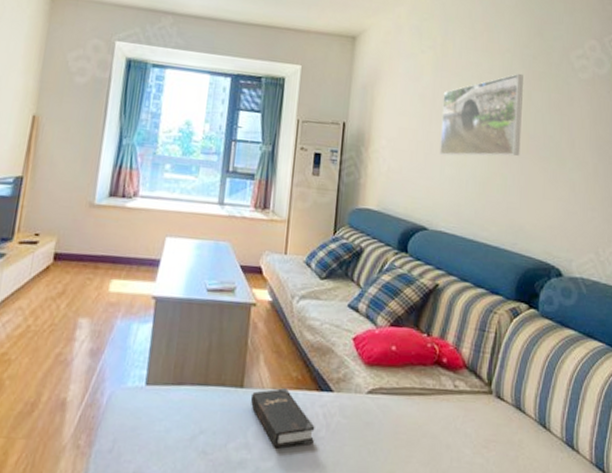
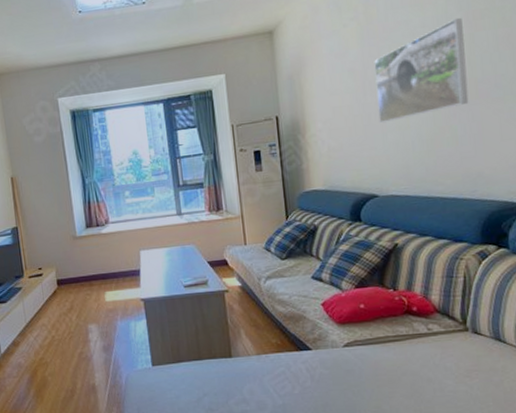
hardback book: present [250,388,315,449] -> none [240,353,302,400]

